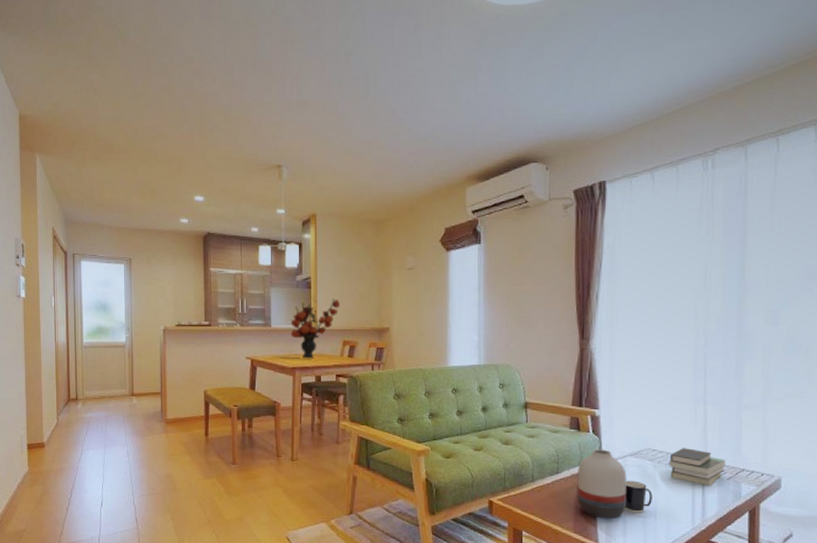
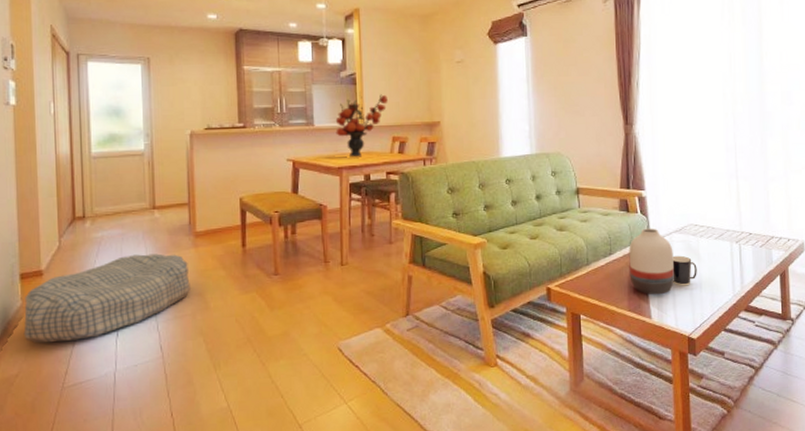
dog bed: none [29,435,161,506] -> present [23,253,190,343]
books: present [669,448,726,486] -> none [709,221,758,255]

